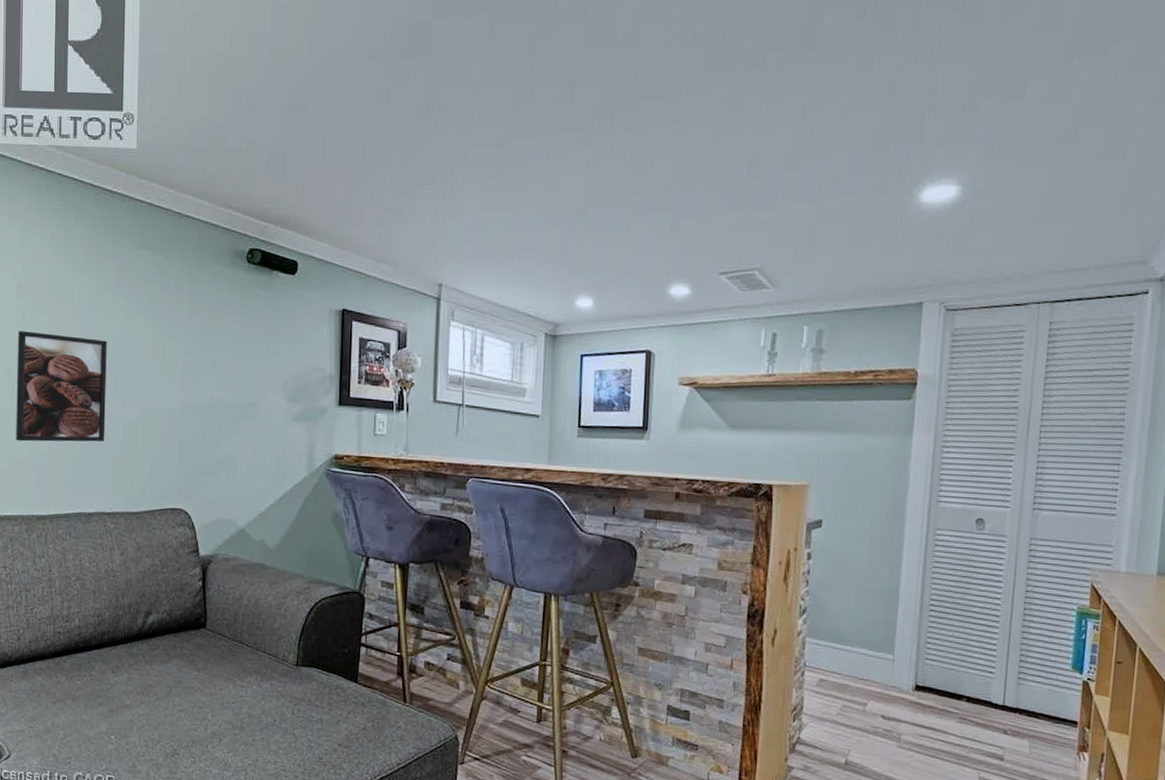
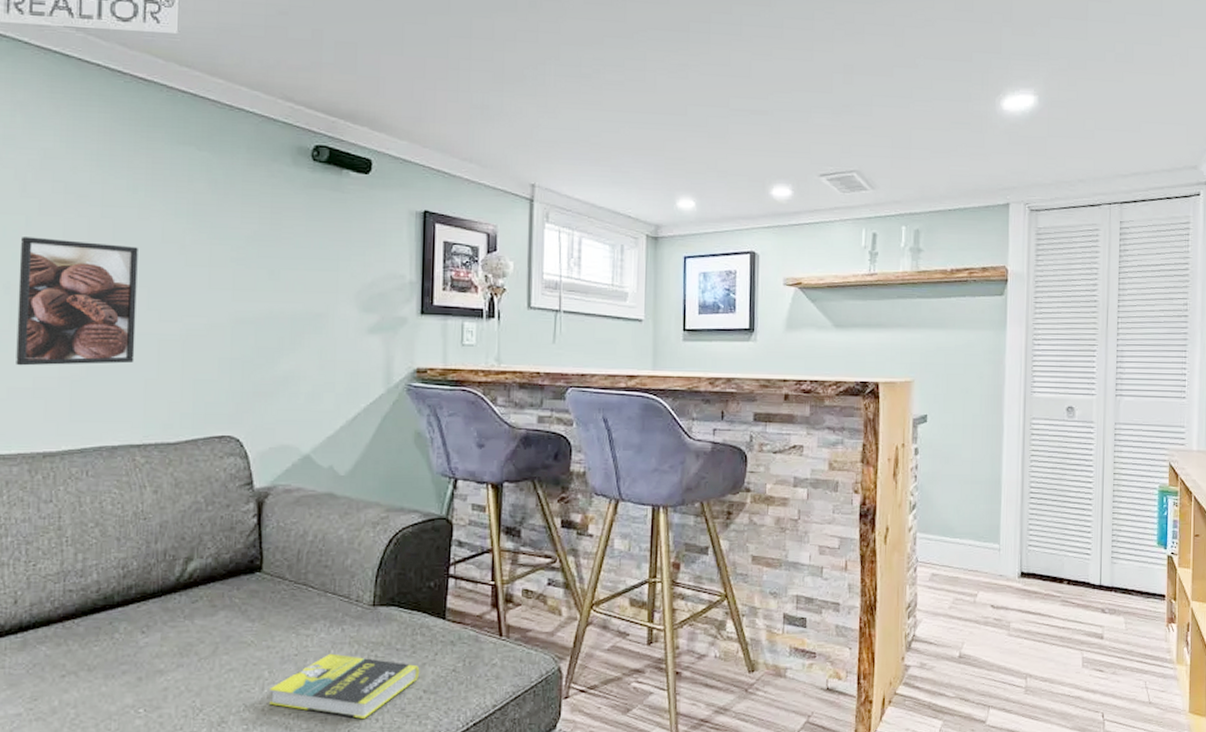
book: none [211,704,335,763] -> present [268,653,420,719]

